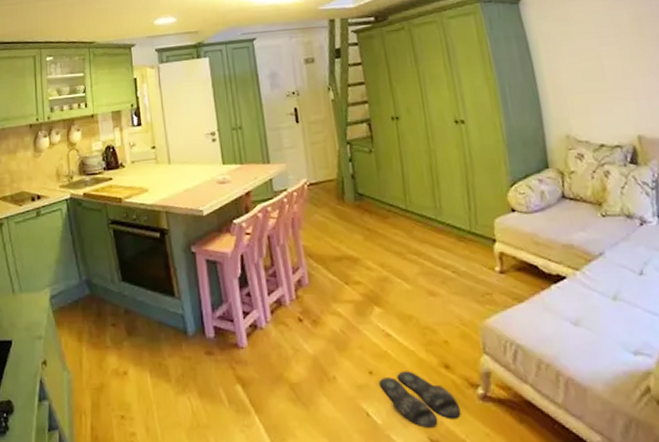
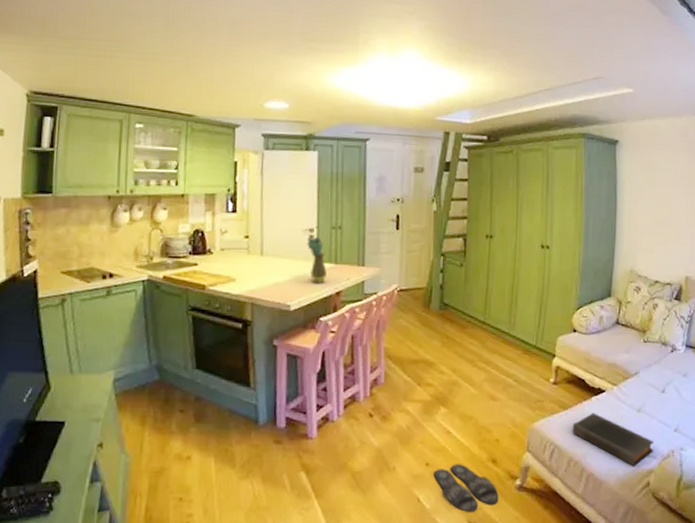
vase: none [209,138,234,187] -> present [306,234,327,284]
book: none [533,304,646,369] -> present [572,413,654,467]

